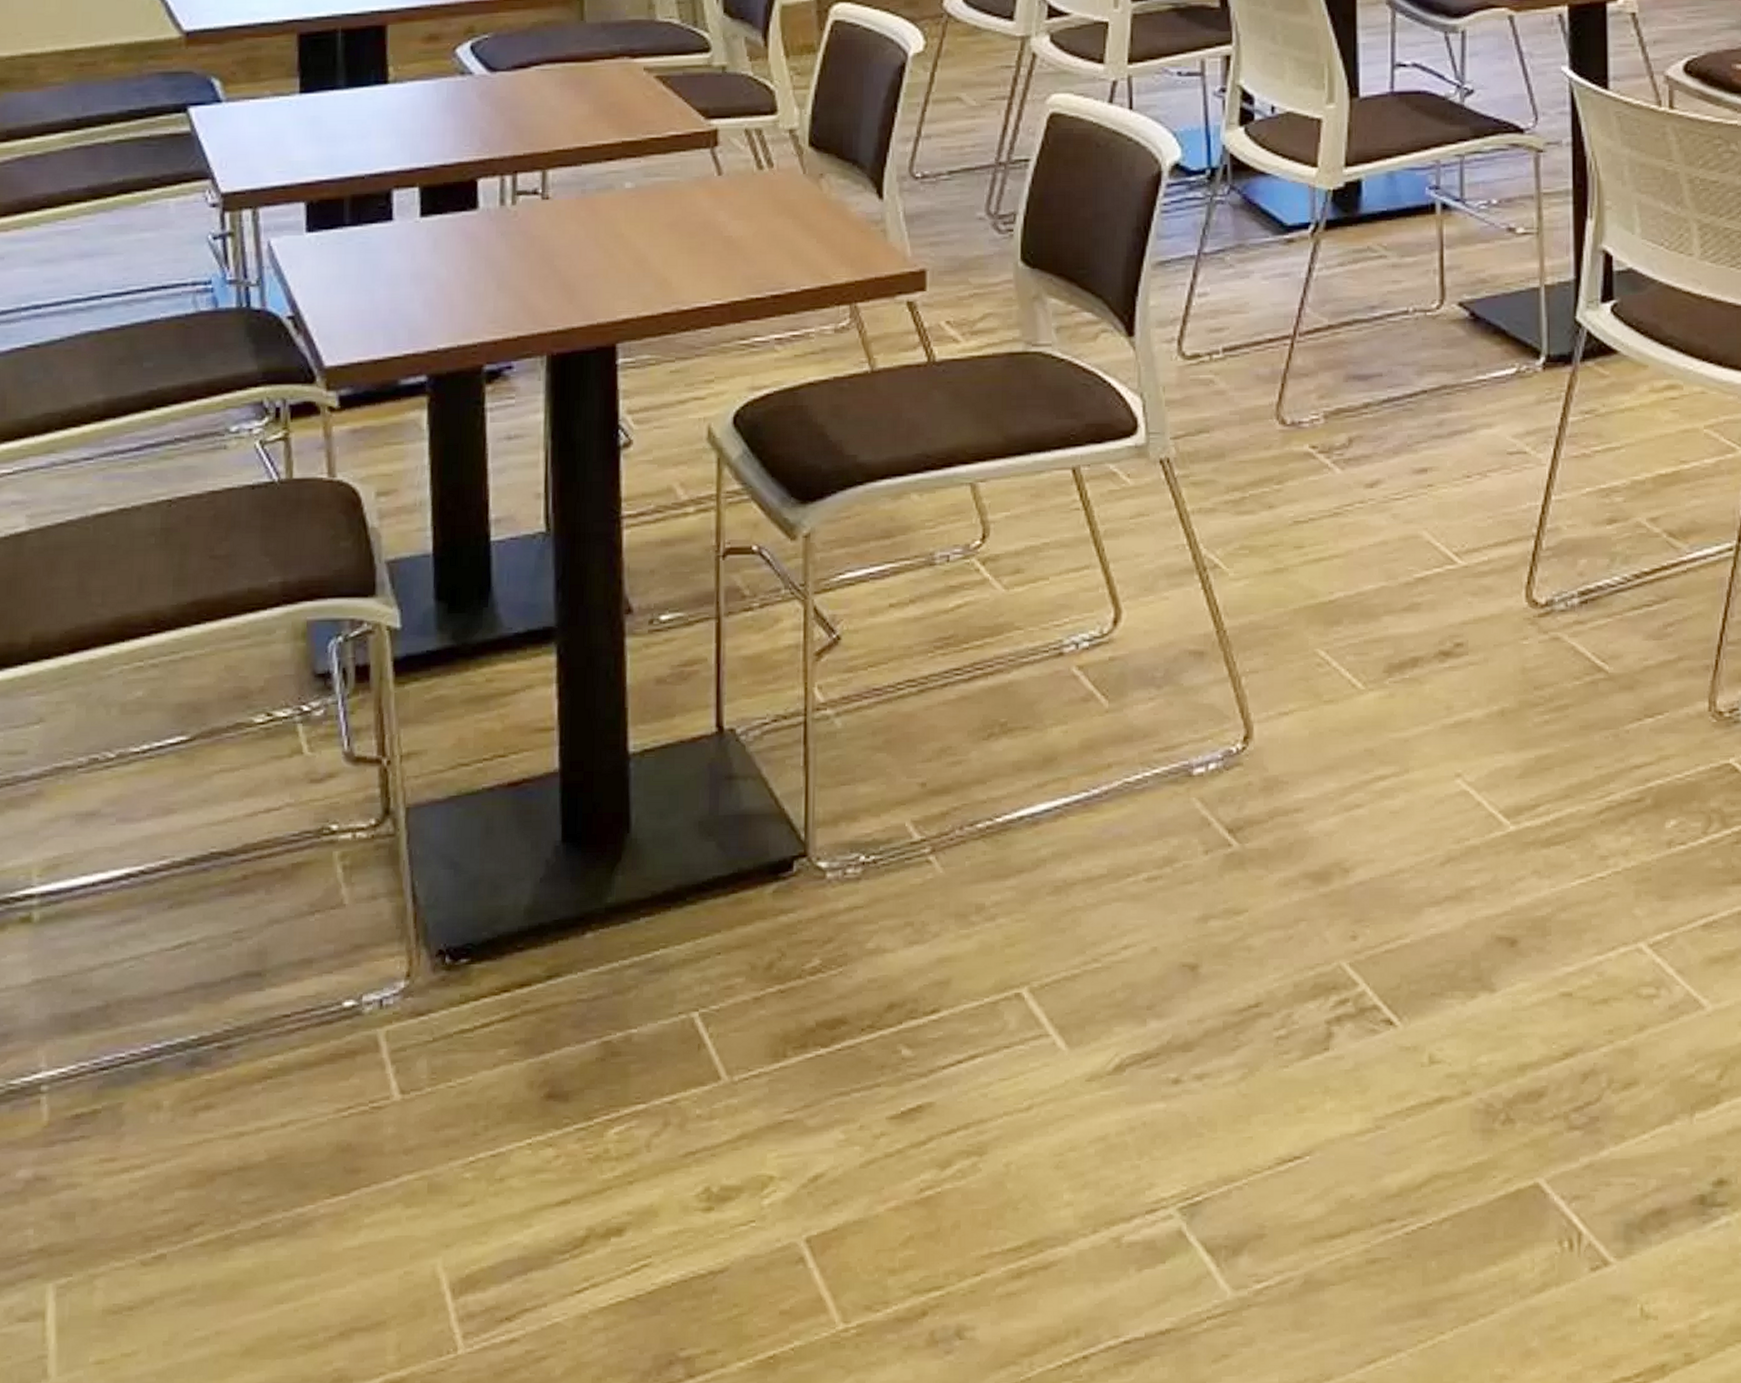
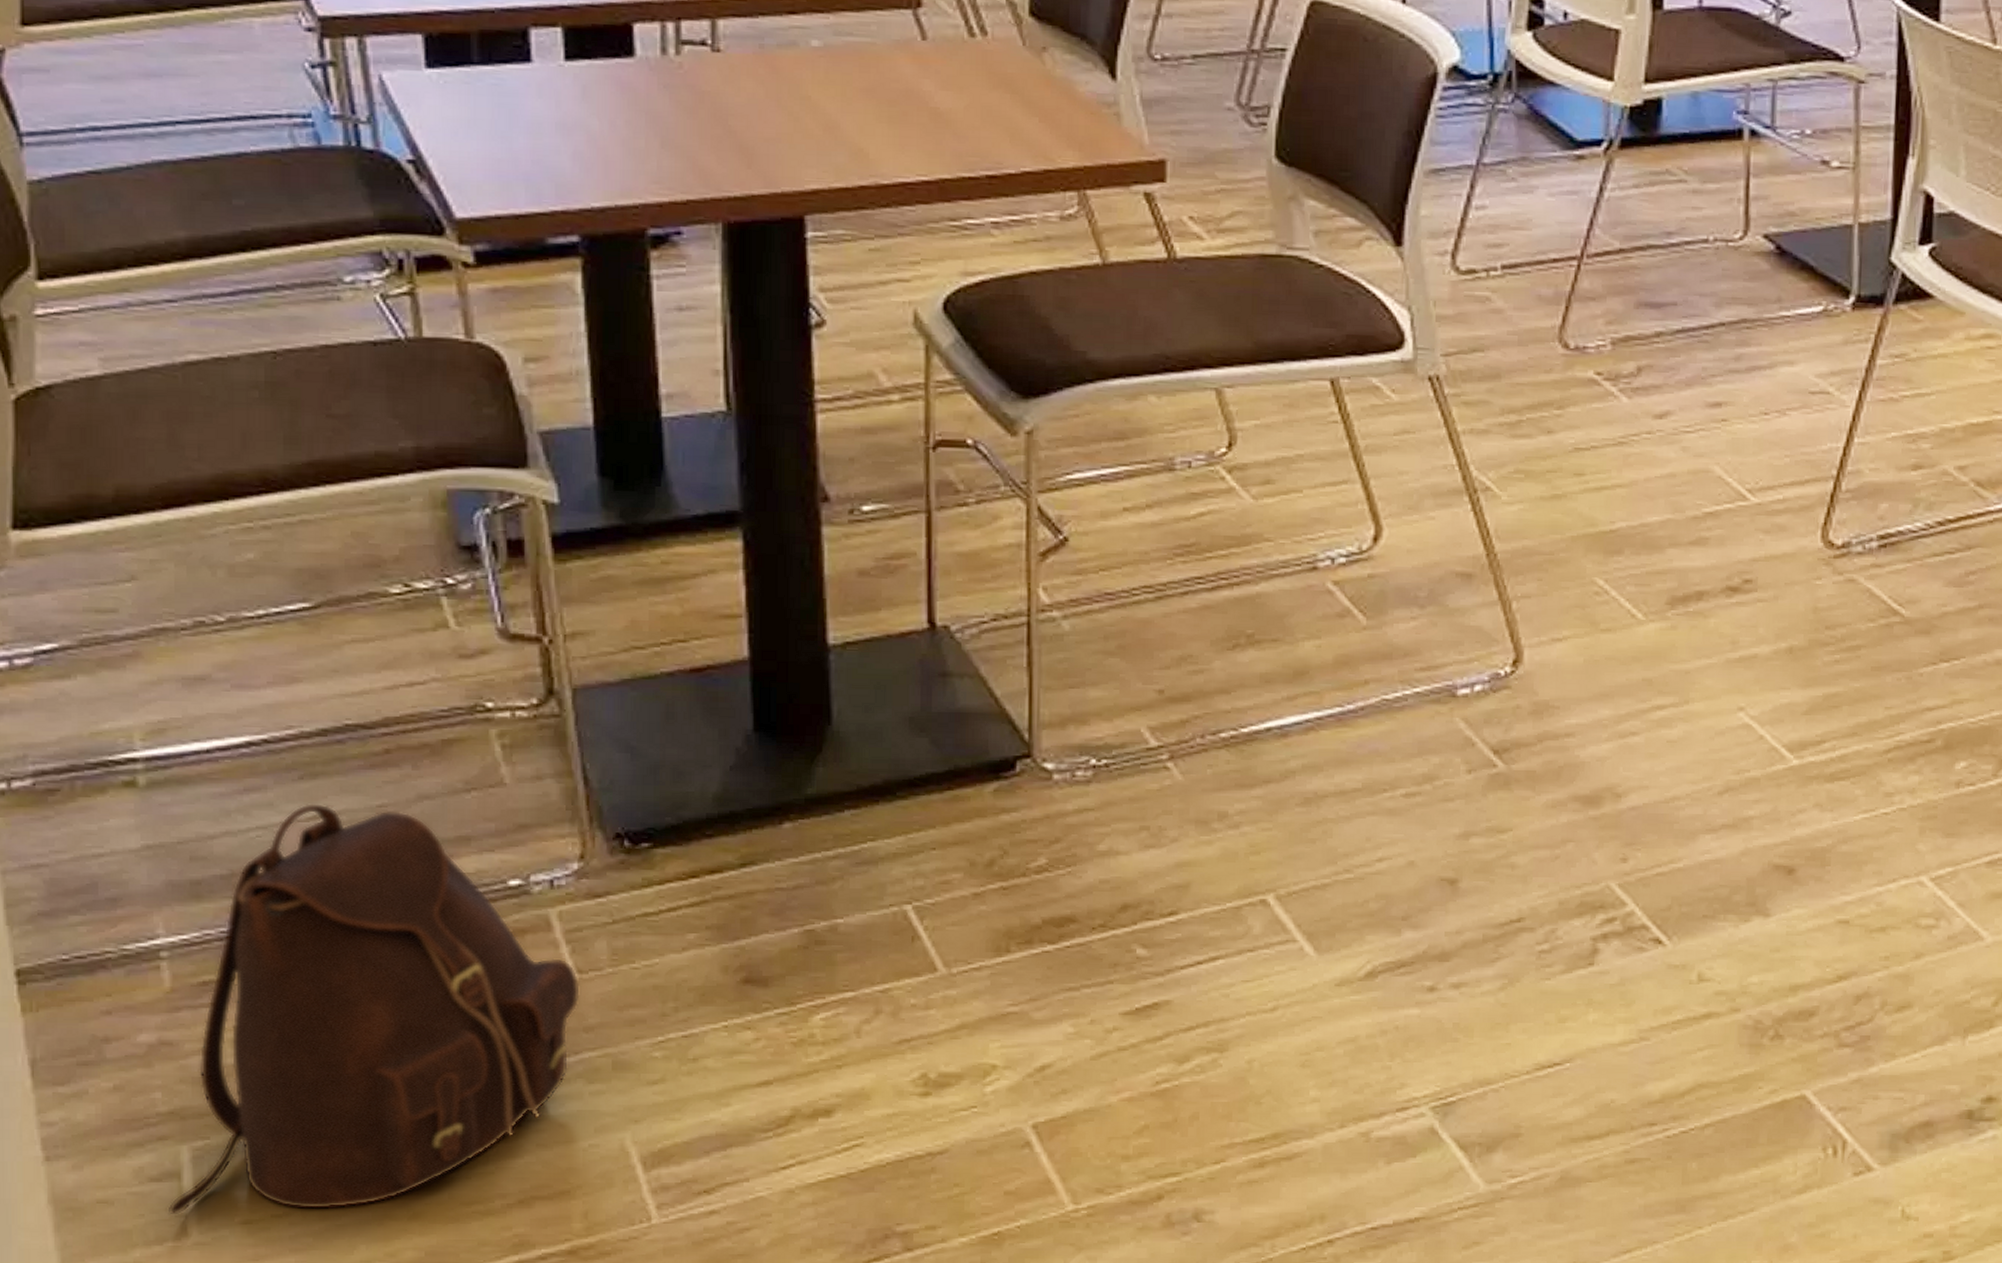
backpack: none [31,931,402,1357] -> present [167,802,580,1215]

